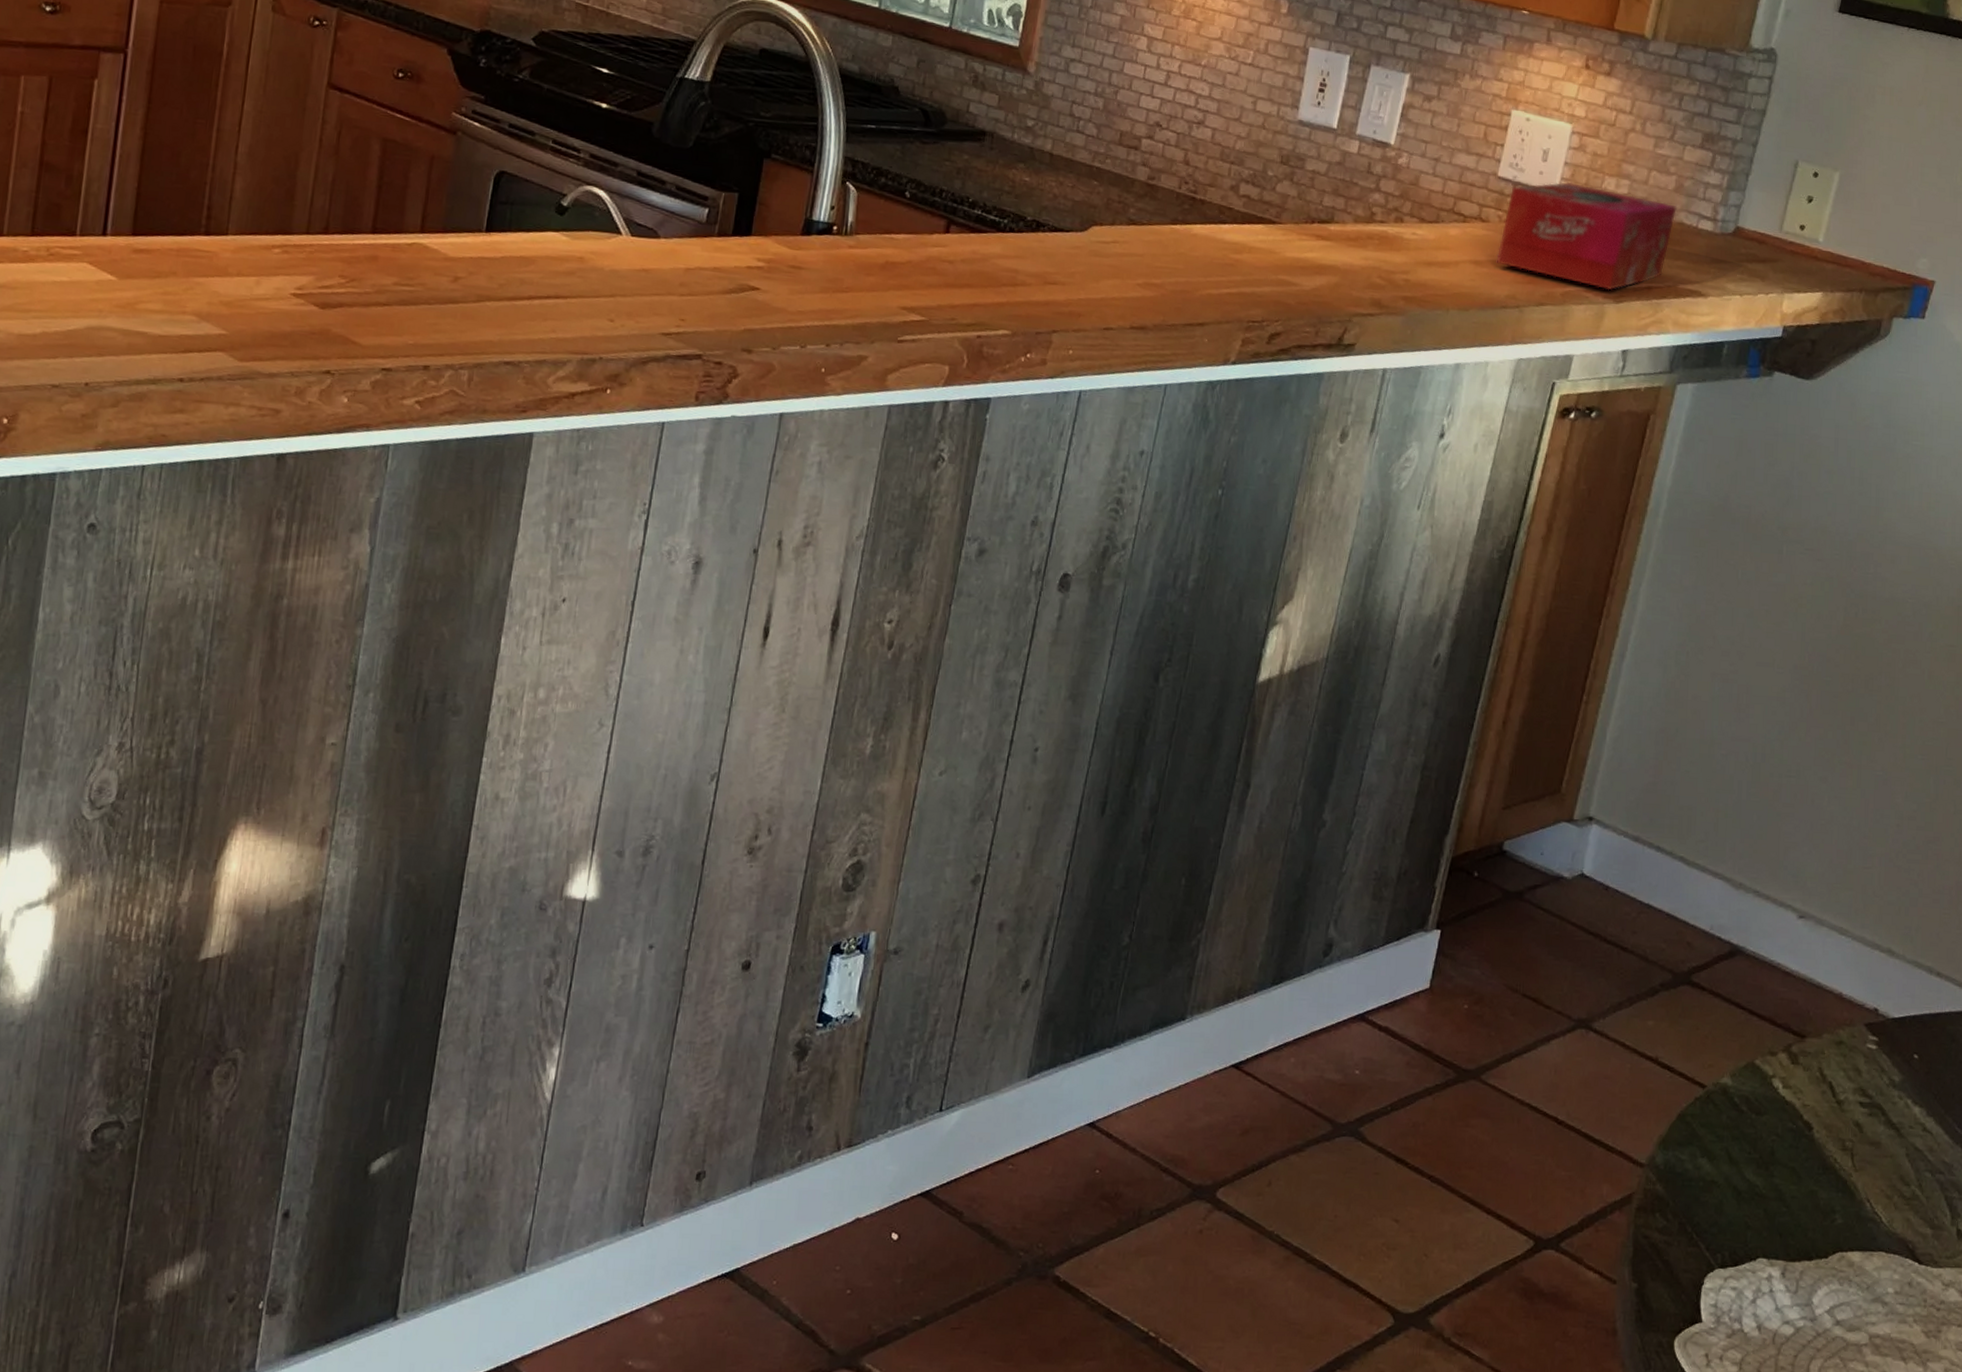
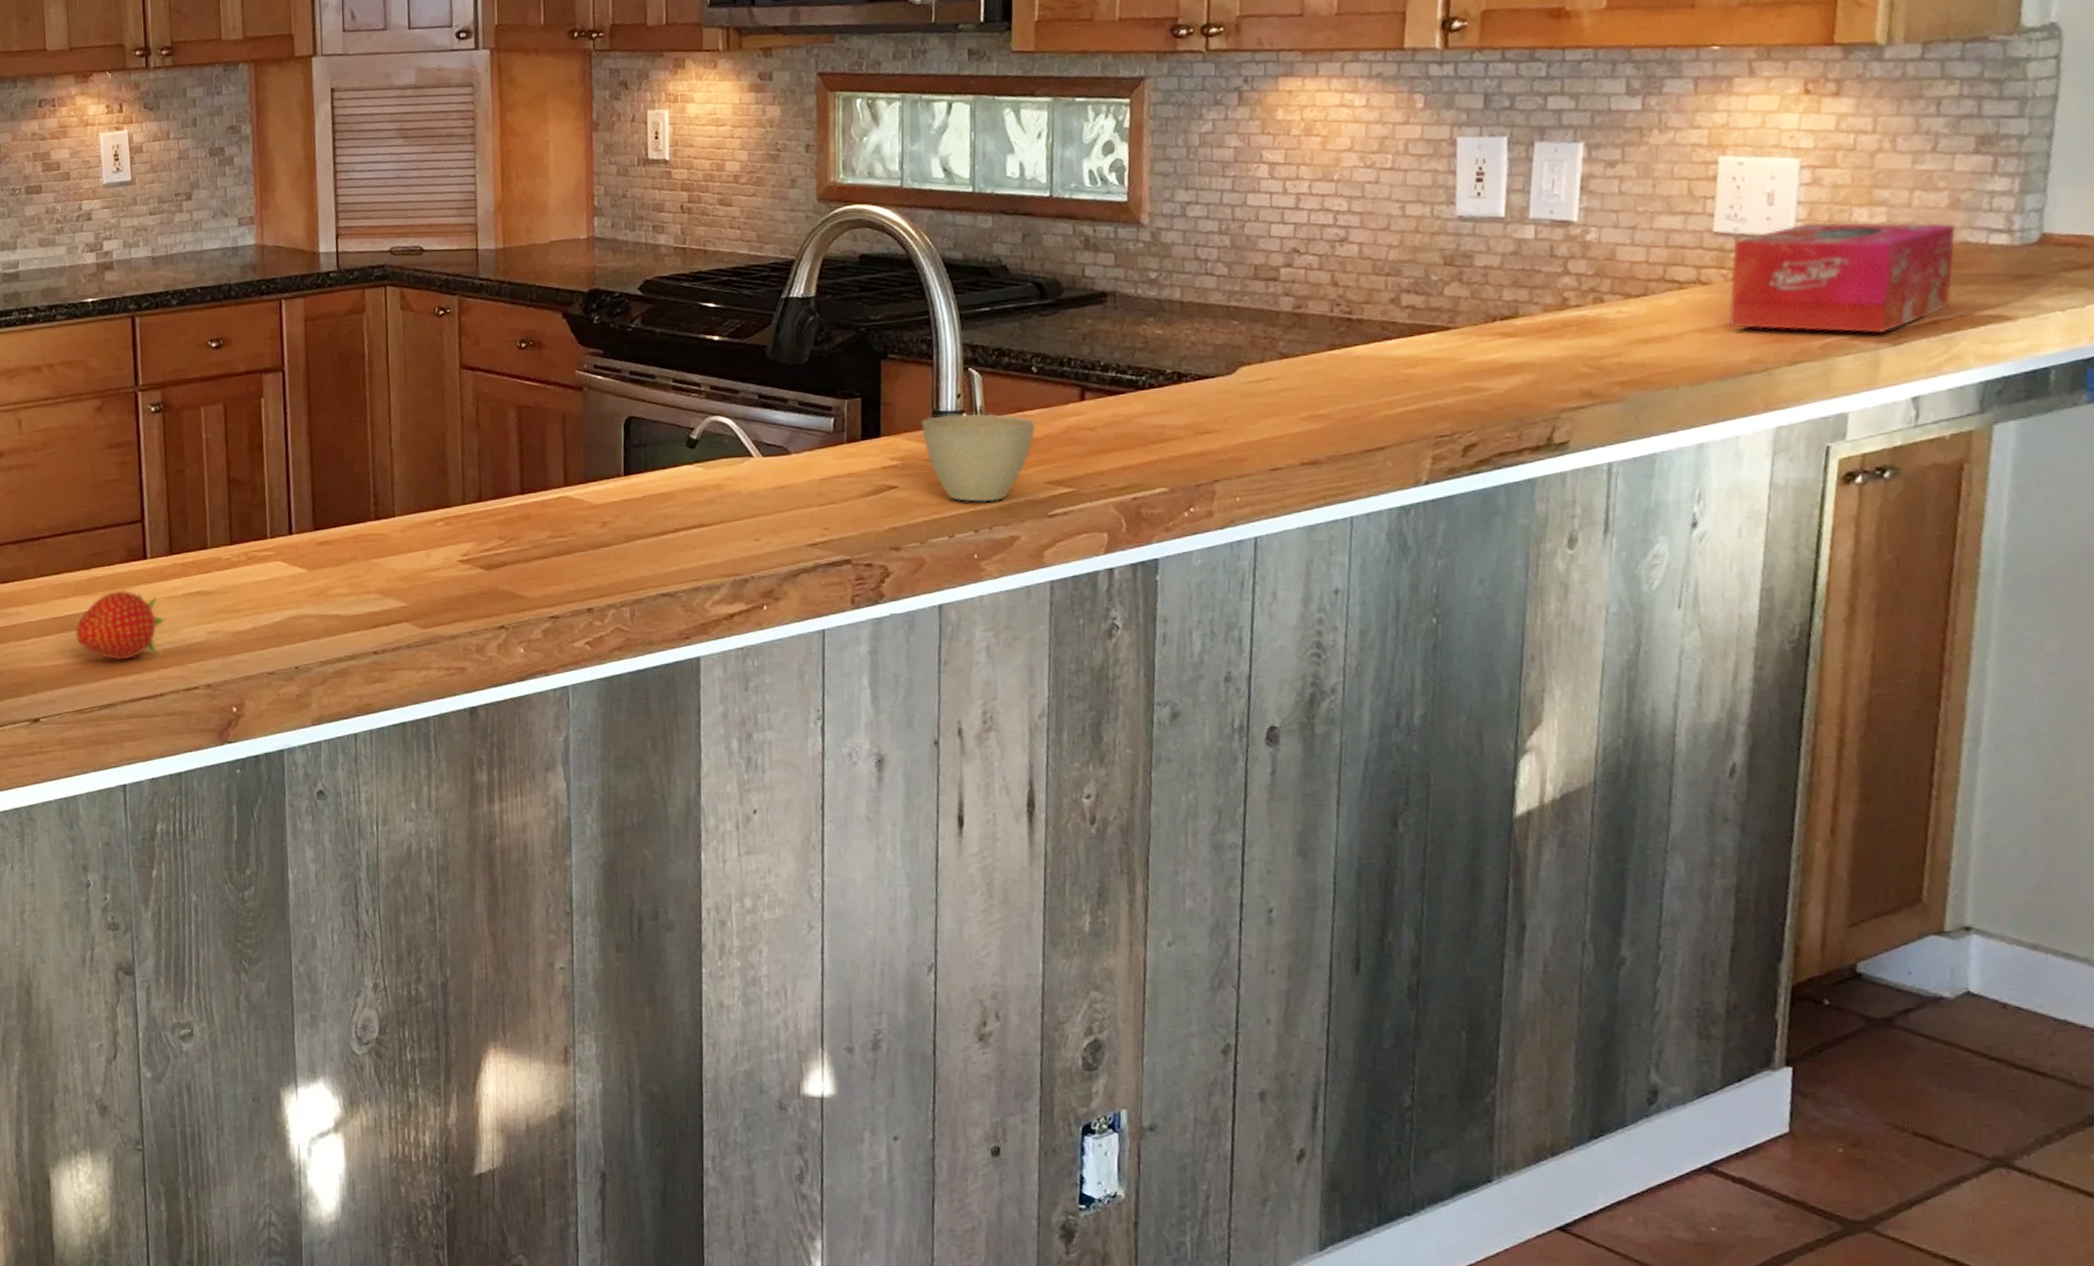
cup: none [791,224,901,319] -> present [921,413,1036,503]

